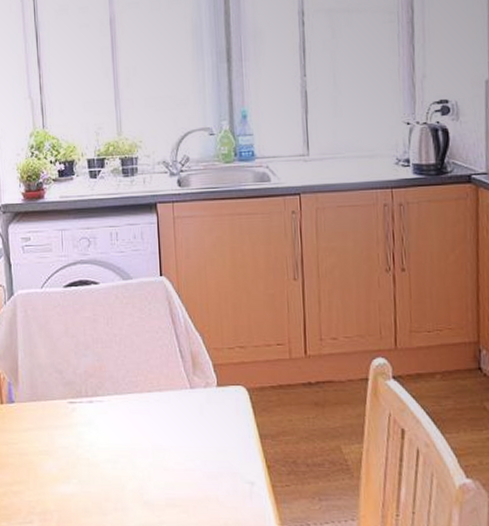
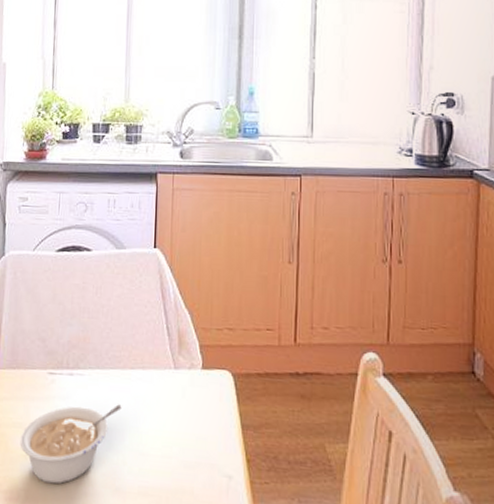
legume: none [48,426,143,503] -> present [20,404,122,484]

